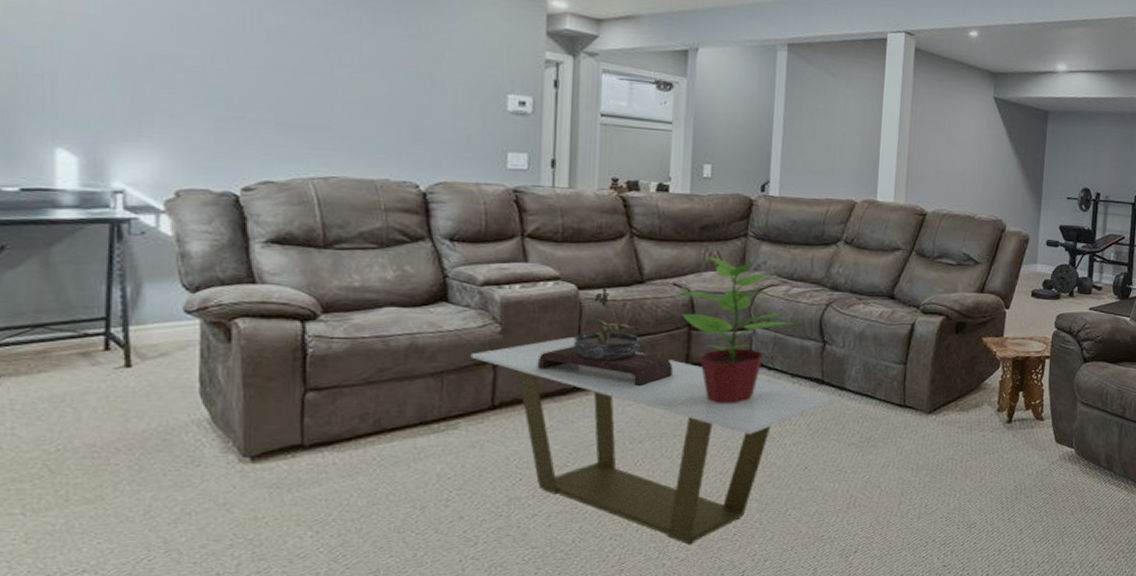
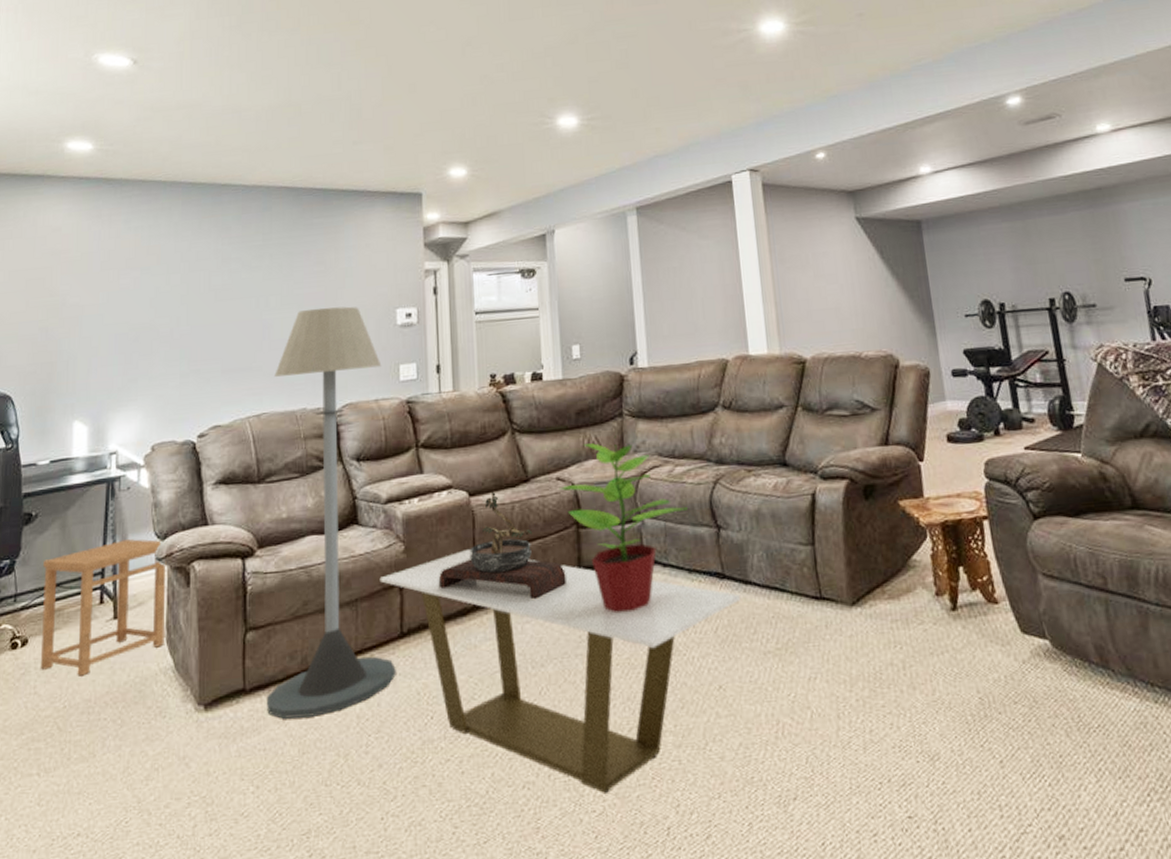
side table: none [17,287,199,421] -> present [41,539,167,676]
floor lamp: none [330,74,486,474] -> present [267,306,396,719]

